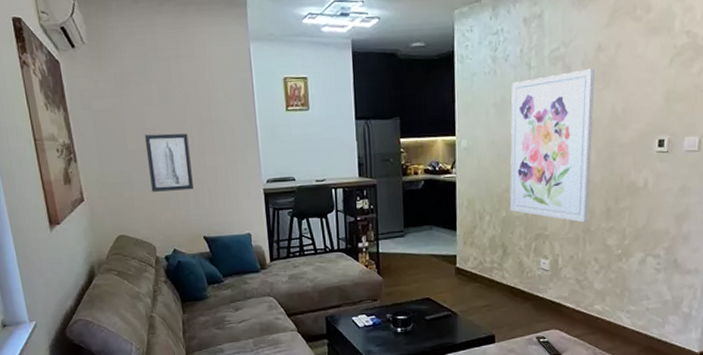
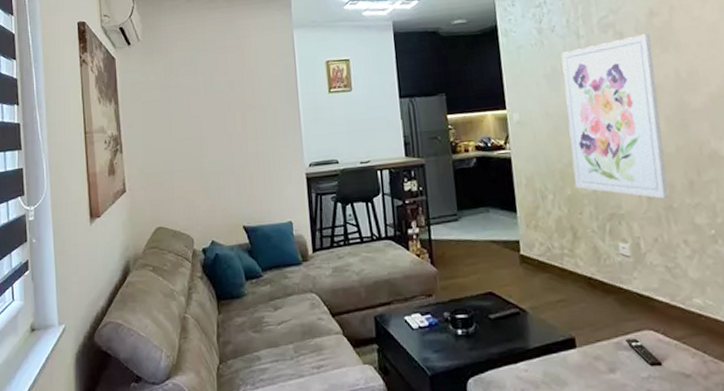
wall art: present [144,133,193,192] -> none [189,120,235,181]

